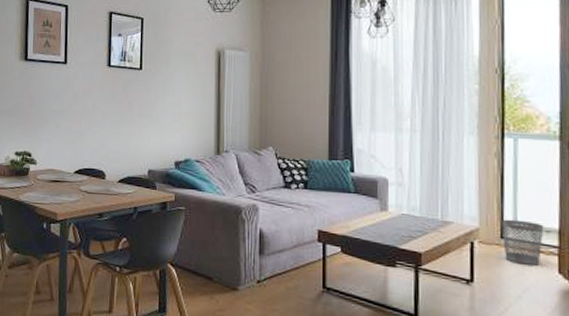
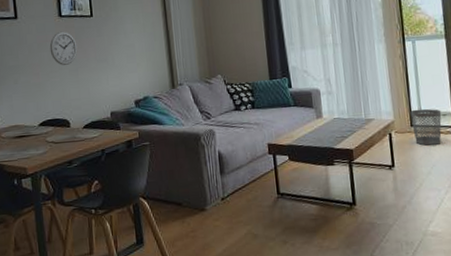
wall clock: none [94,81,123,116] -> present [49,31,78,65]

